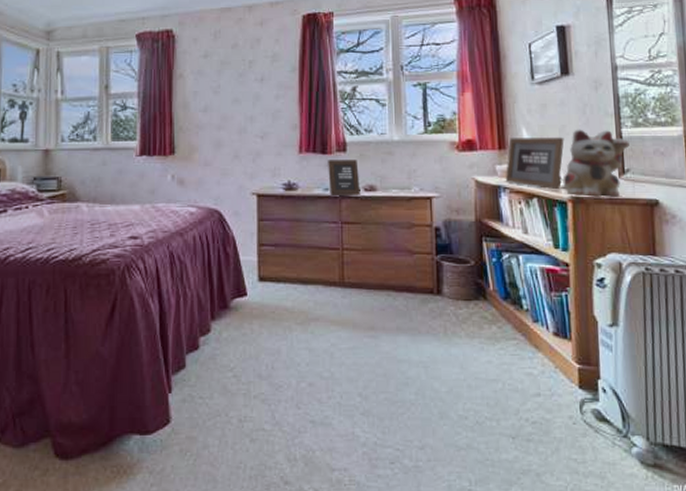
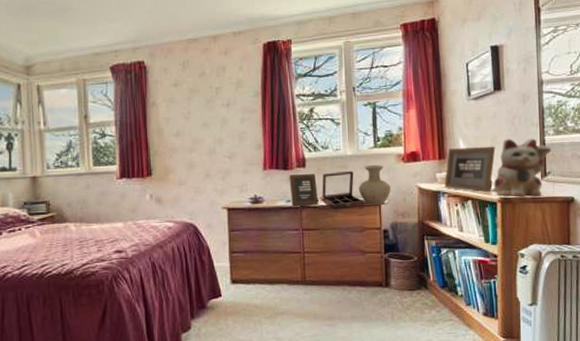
jewelry box: none [364,157,413,202] -> present [322,170,364,210]
vase: none [407,152,444,199] -> present [359,164,391,206]

